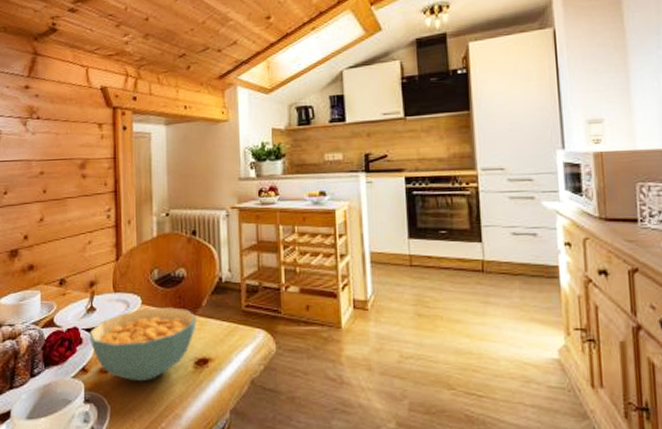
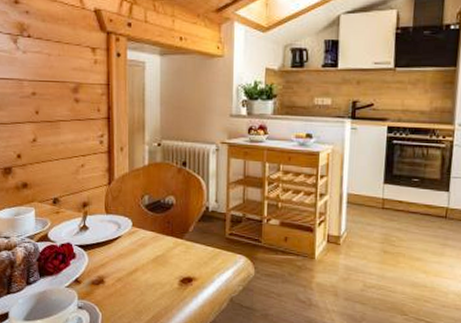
cereal bowl: present [89,307,196,382] -> none [82,230,183,294]

